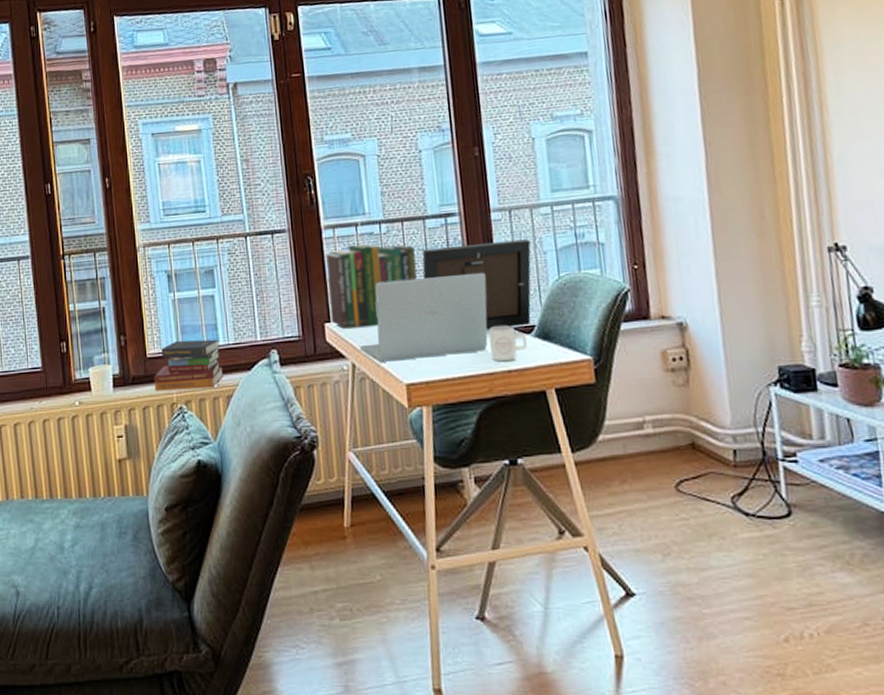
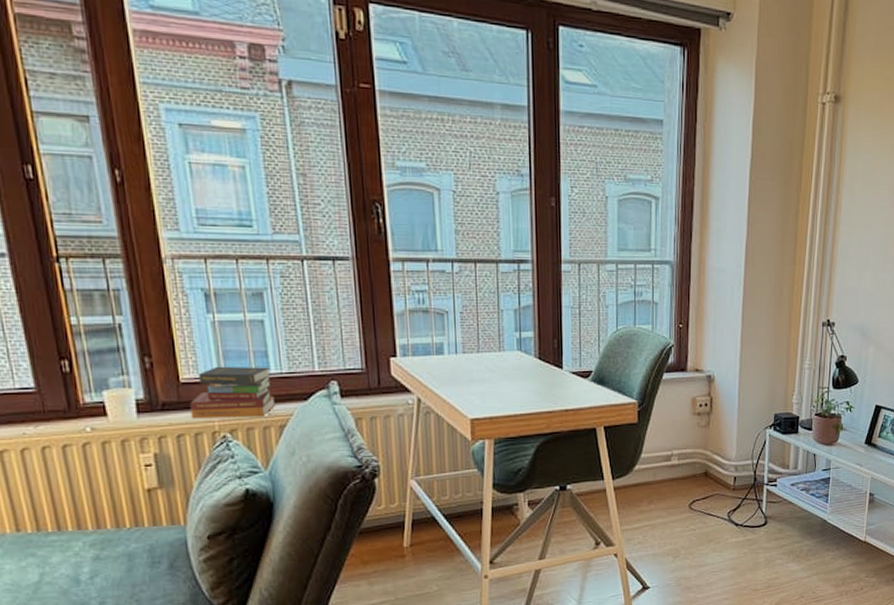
books: present [326,243,417,329] -> none [394,281,487,364]
laptop: present [359,272,488,362] -> none [425,319,553,398]
picture frame: present [422,239,531,330] -> none [492,292,595,373]
mug: present [489,325,528,362] -> none [551,370,585,402]

